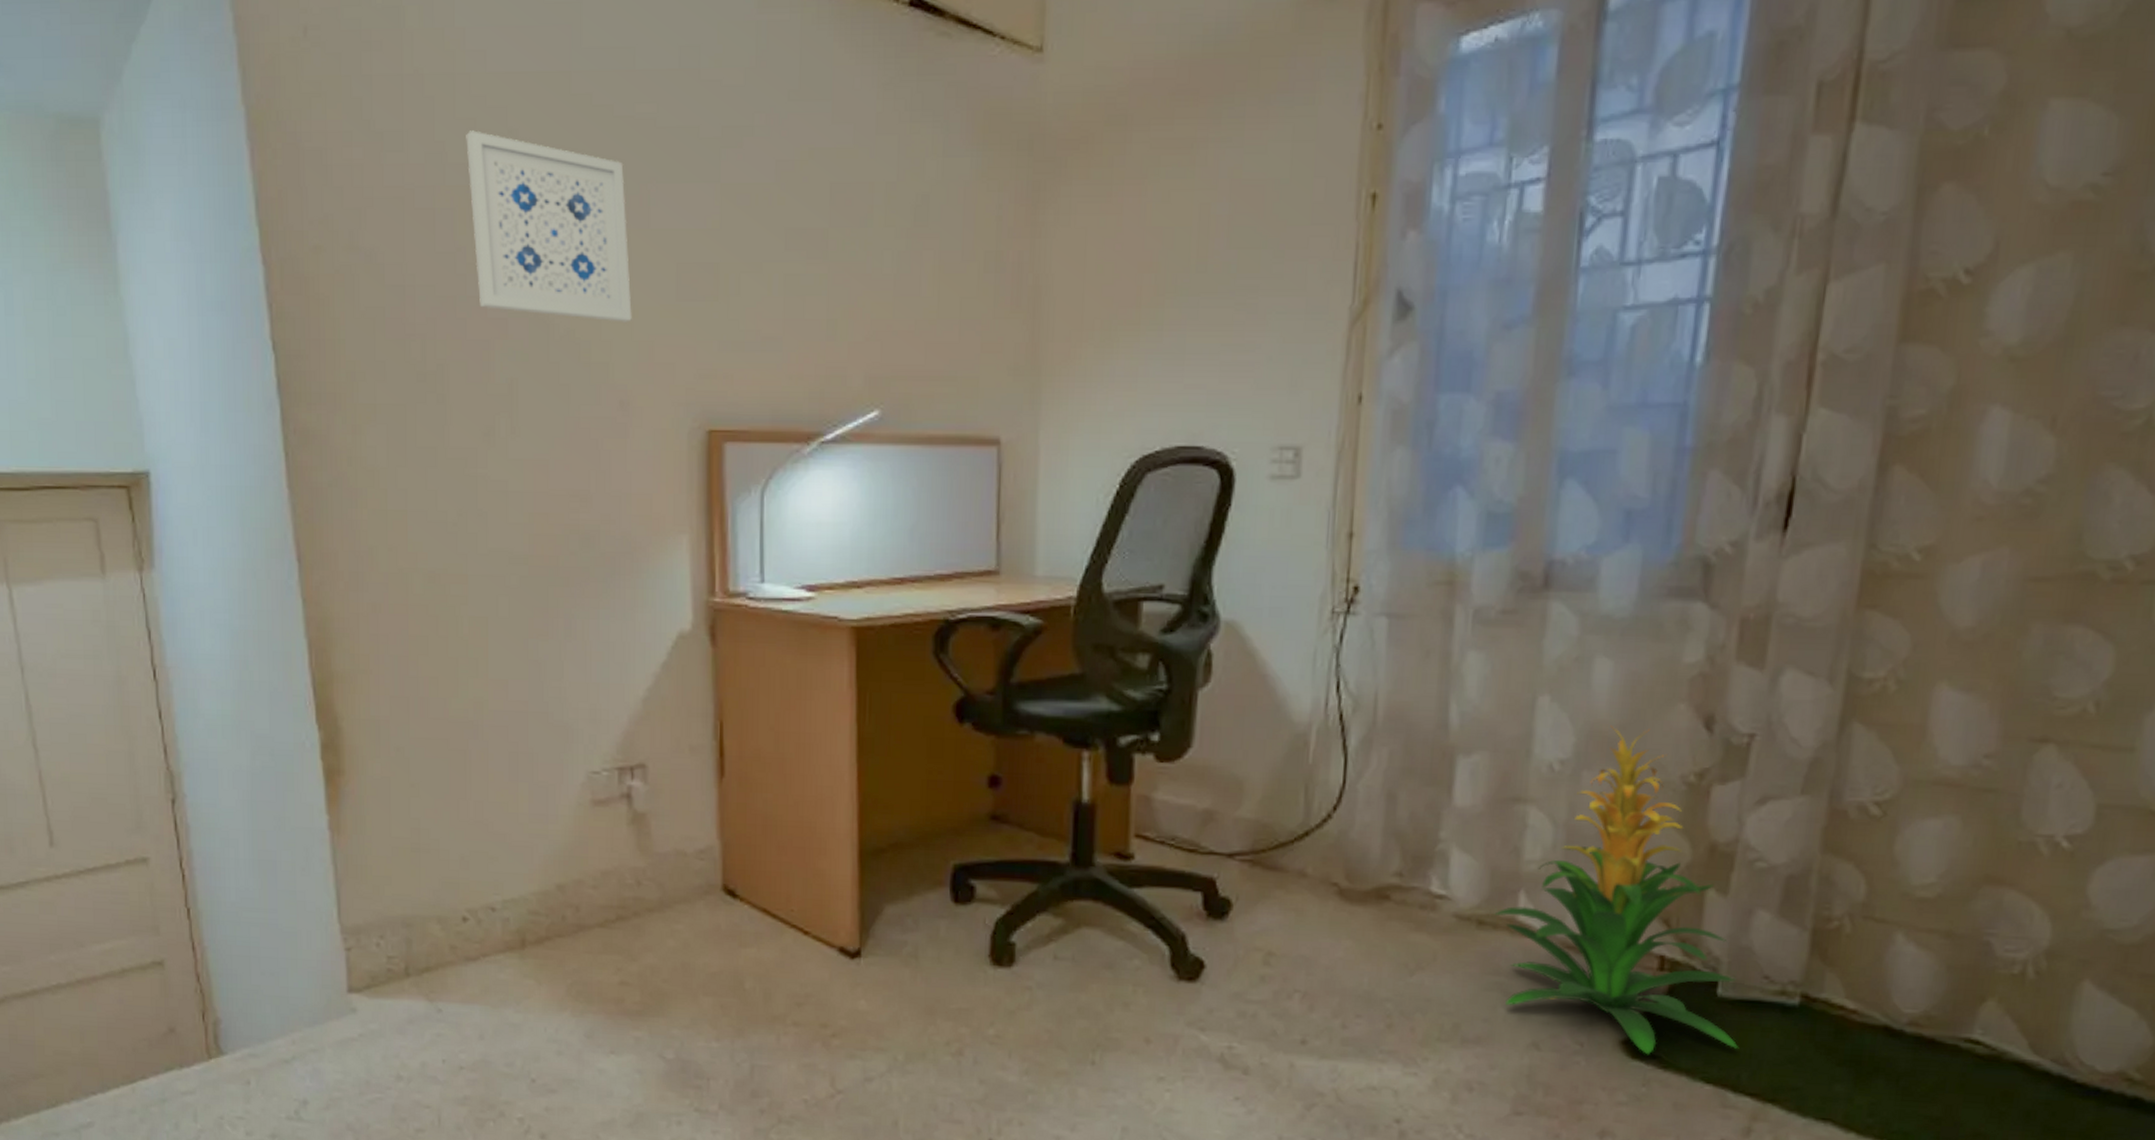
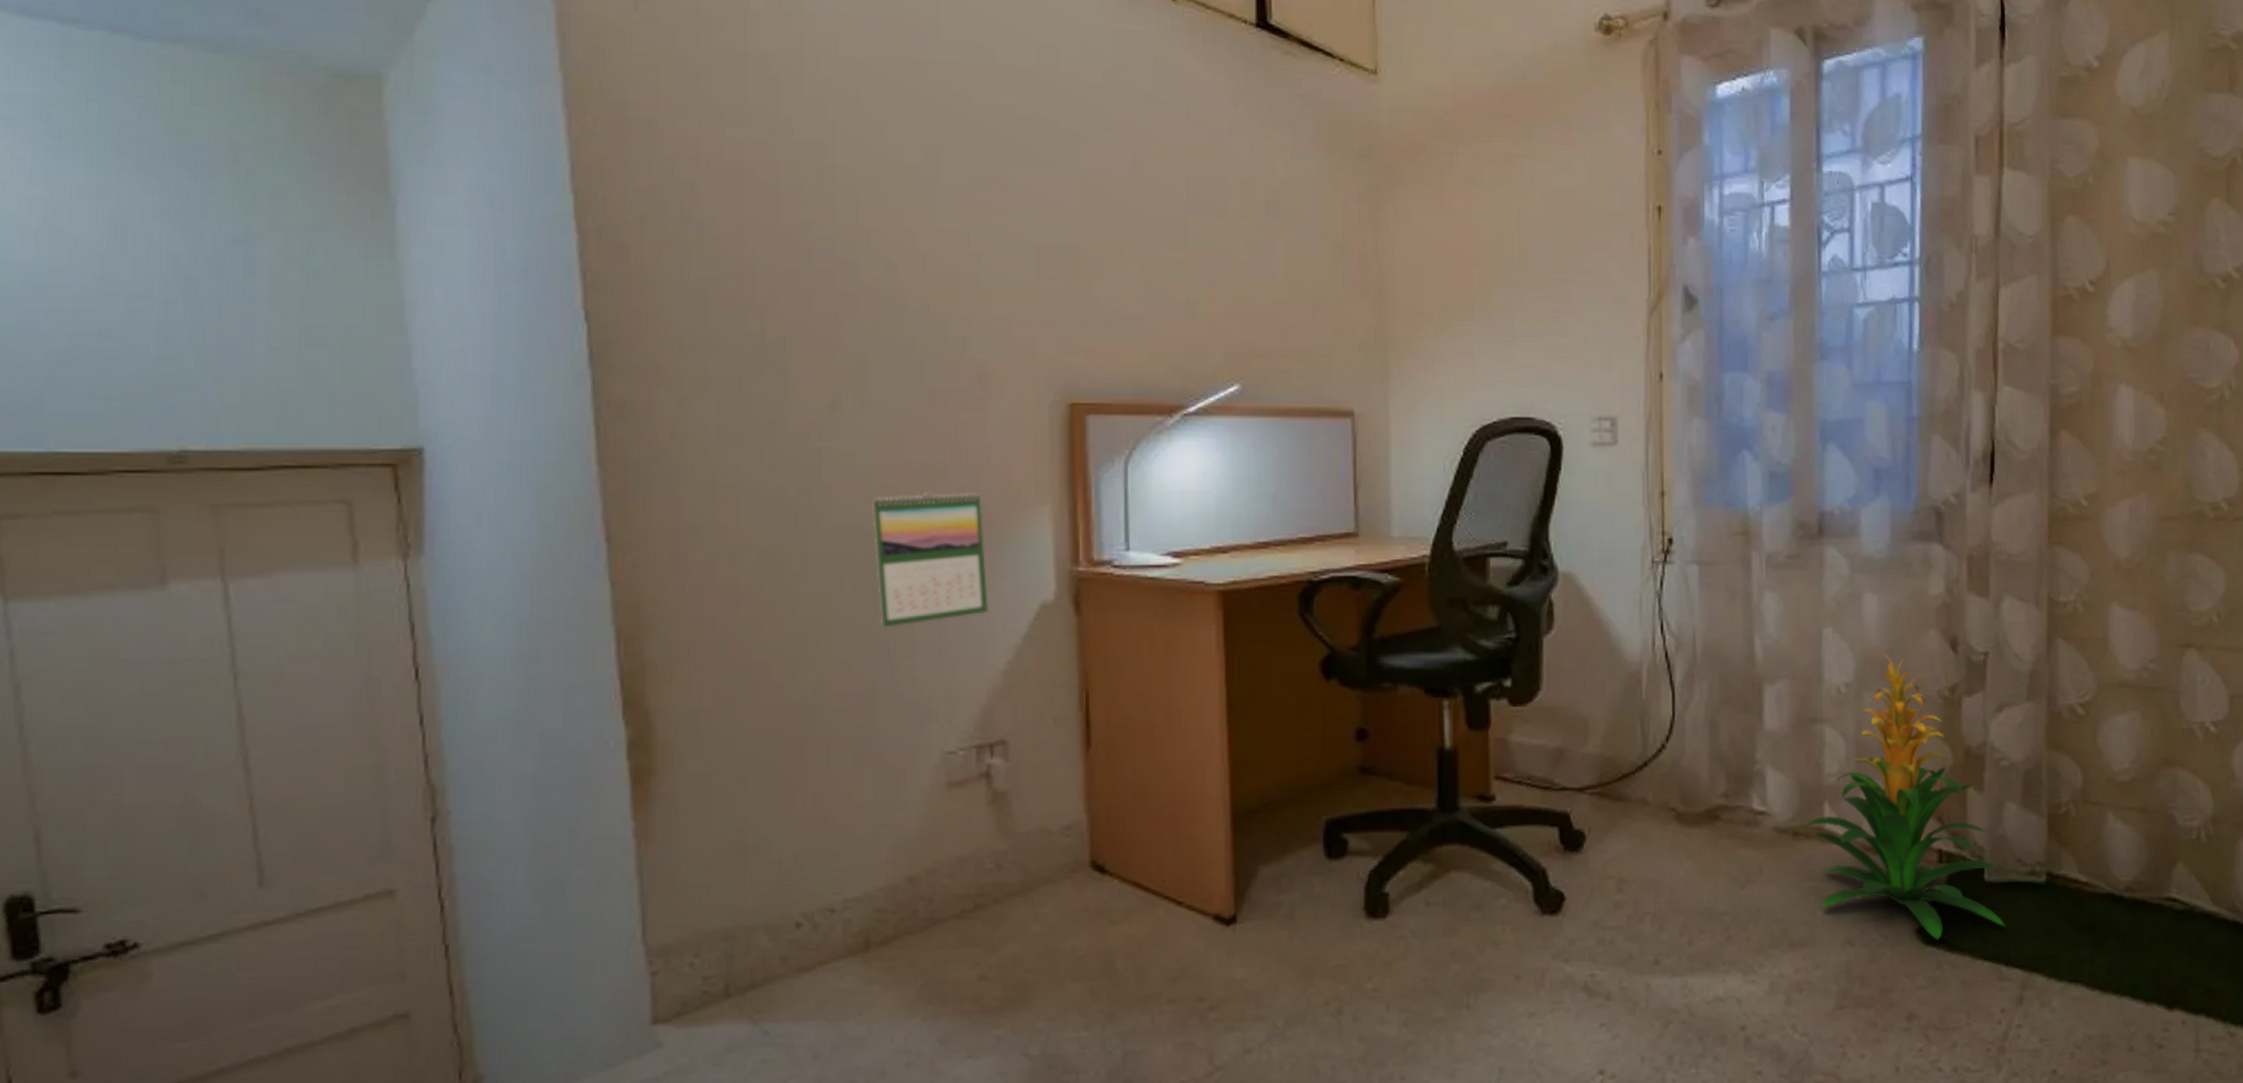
wall art: present [466,130,632,322] -> none [814,111,990,299]
calendar: none [523,519,630,651] -> present [872,491,989,628]

